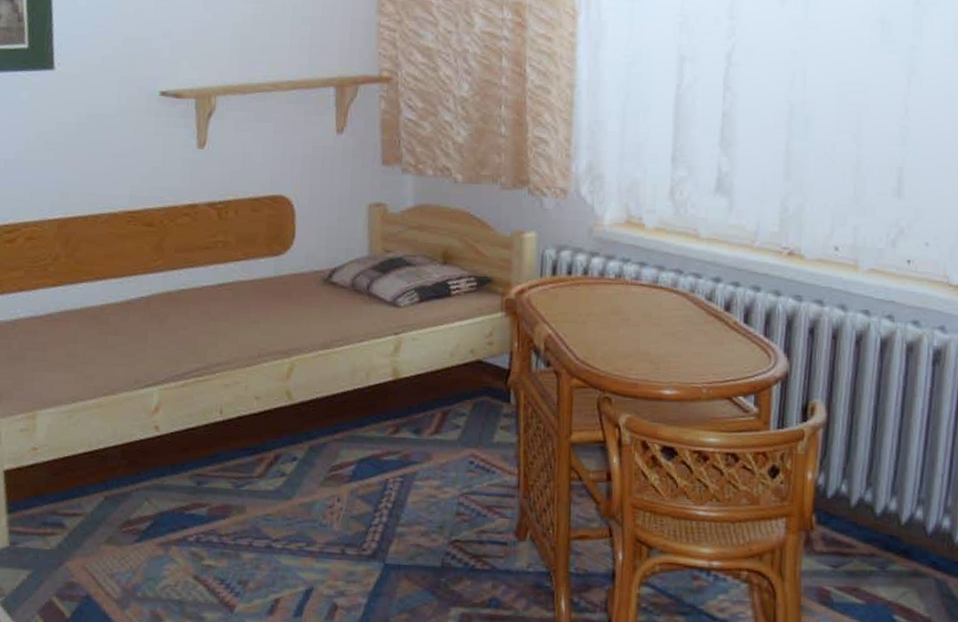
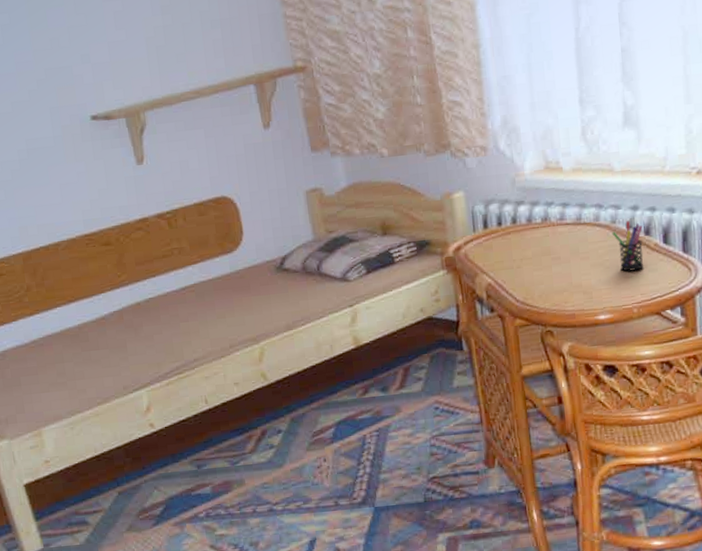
pen holder: none [689,292,723,348] -> present [611,221,644,272]

